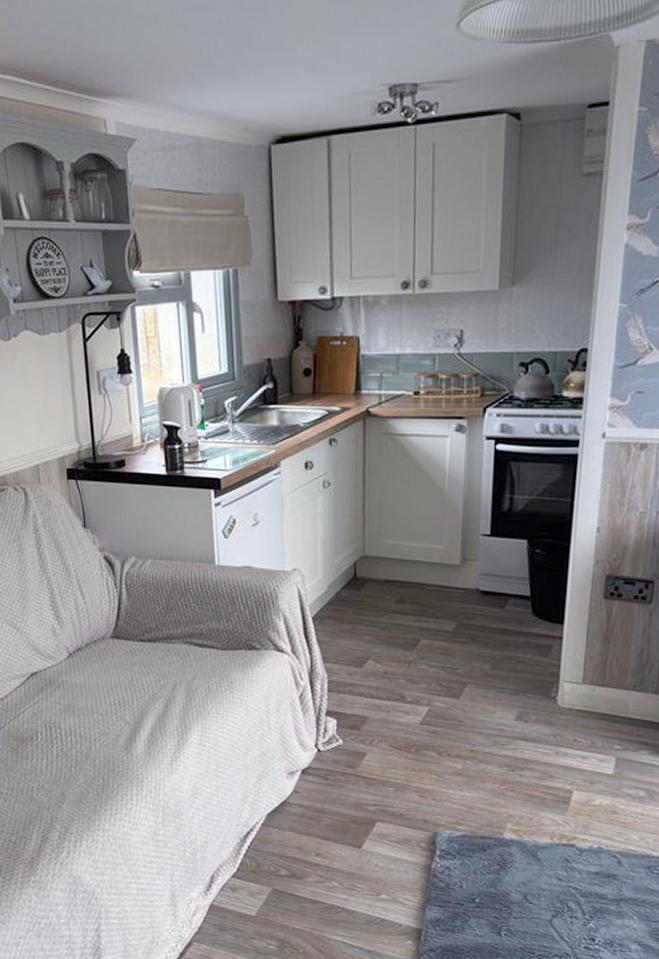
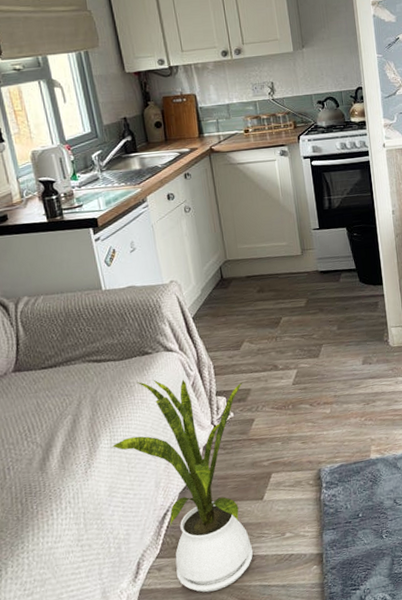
house plant: none [201,679,360,932] -> present [111,379,254,593]

